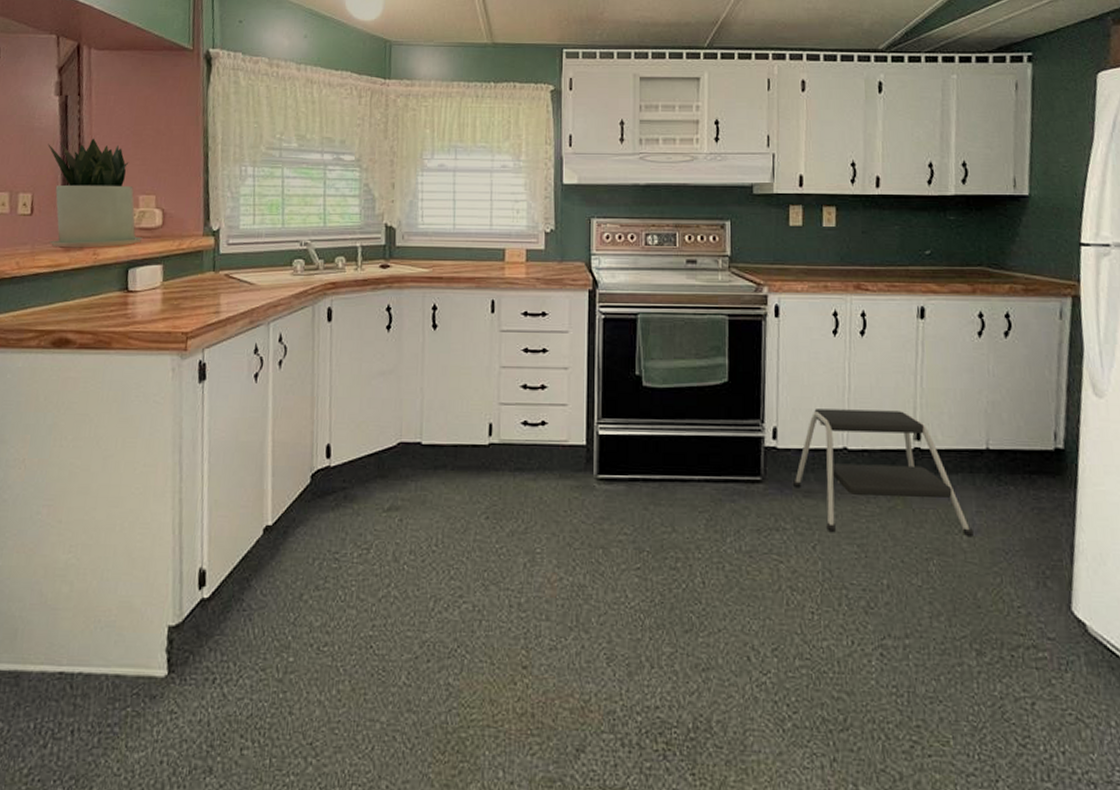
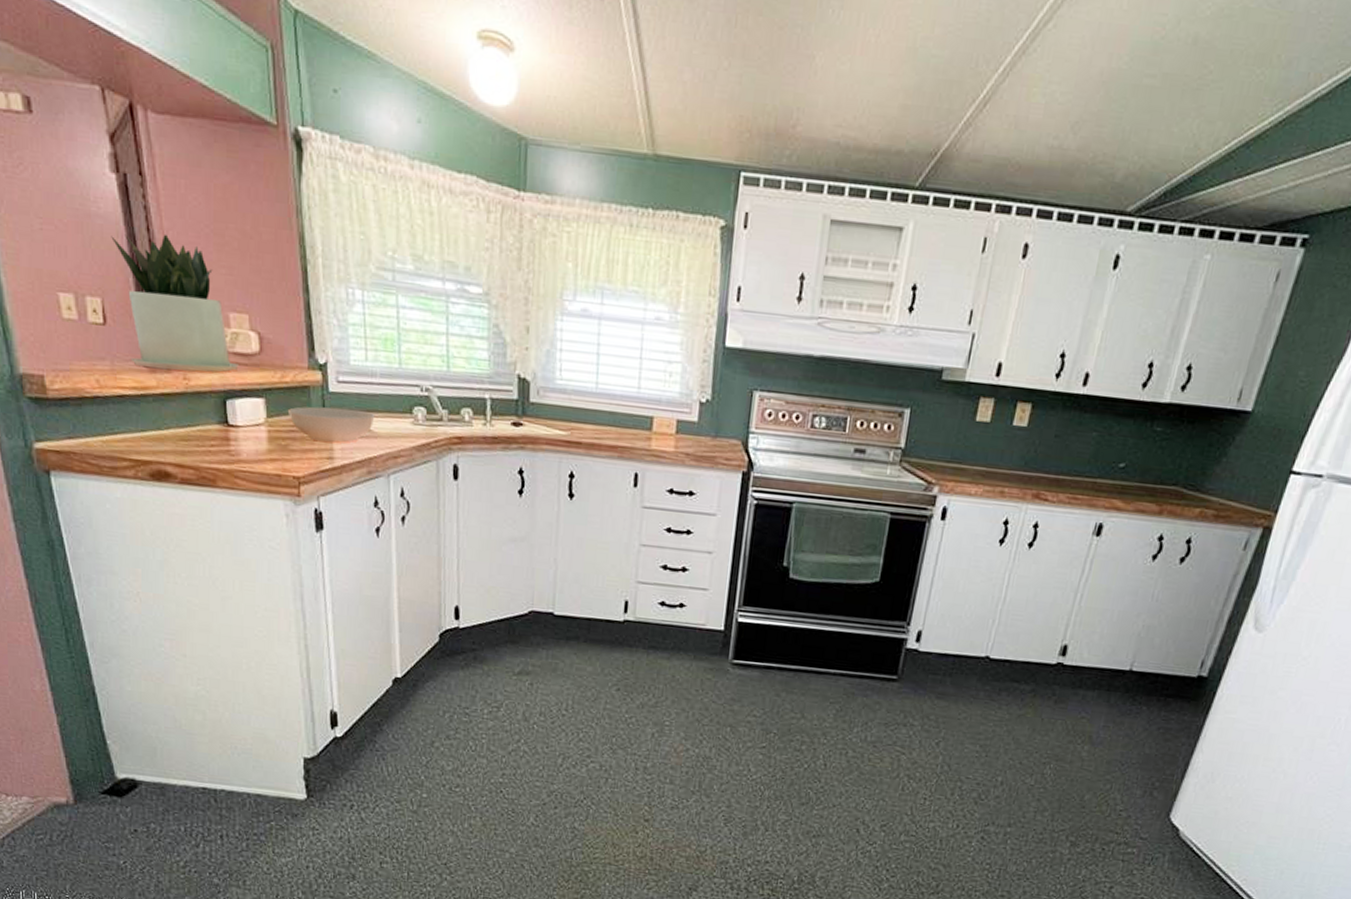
bowl: none [181,266,259,299] -> present [287,406,375,443]
step stool: present [793,409,974,538] -> none [928,616,1096,748]

